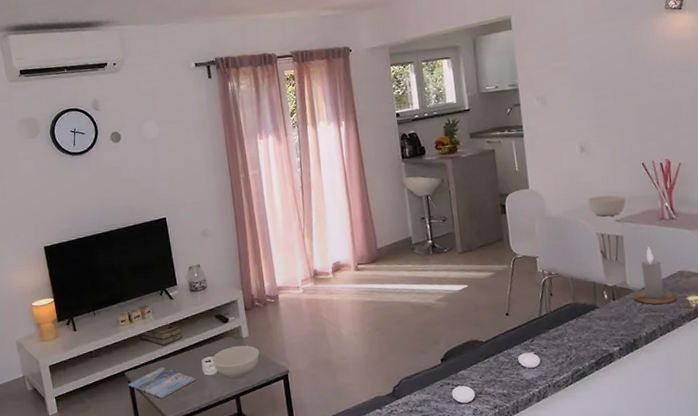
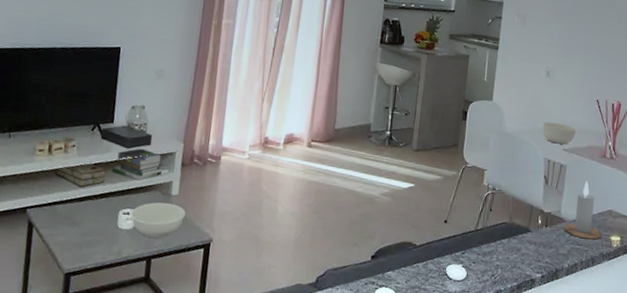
magazine: present [127,367,196,400] -> none [26,211,108,247]
game console: none [168,285,215,306] -> present [100,125,153,150]
books: none [186,302,229,332] -> present [111,148,162,182]

